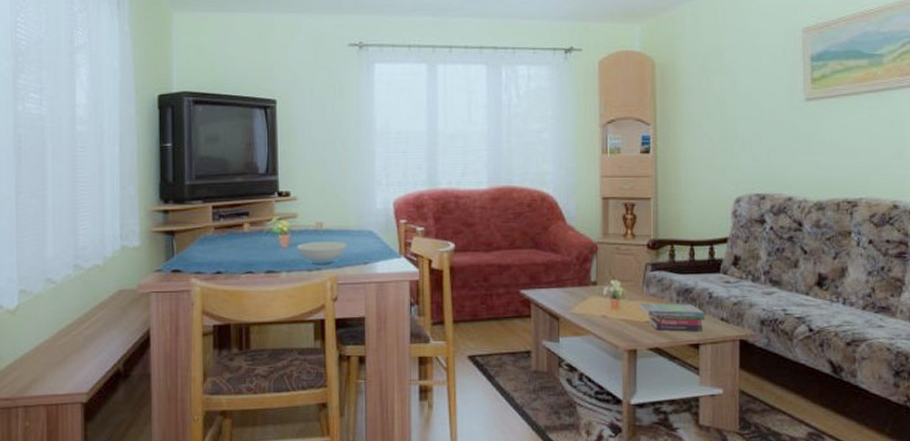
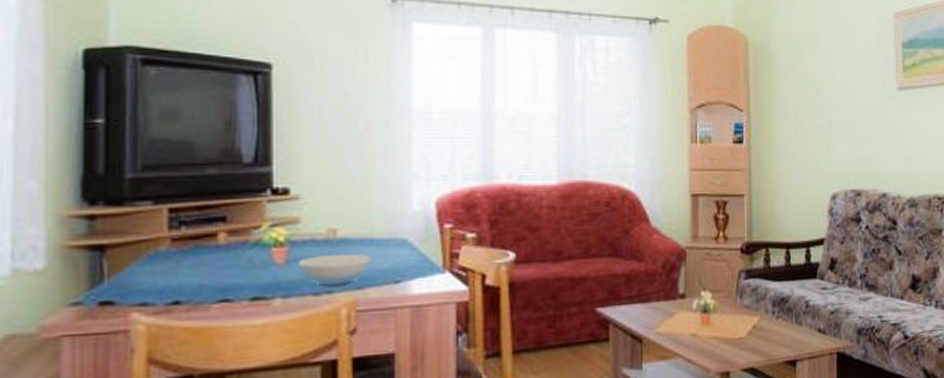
books: present [638,303,705,332] -> none [731,315,801,348]

